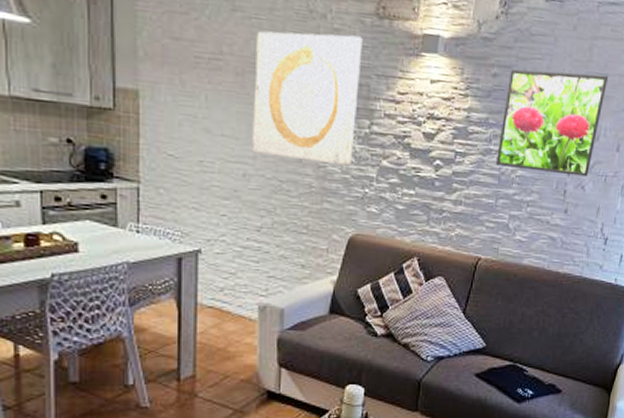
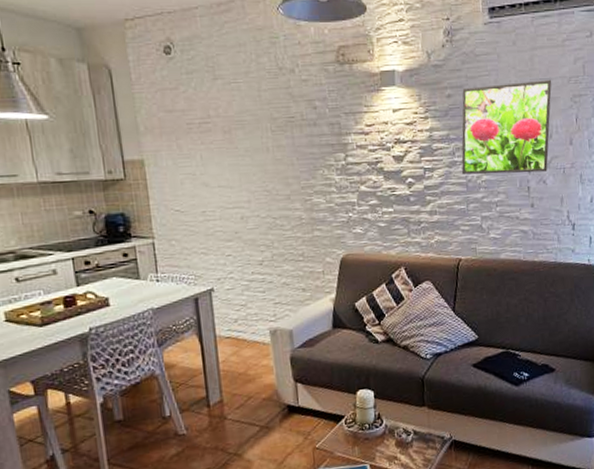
wall art: present [252,31,363,166] -> none [237,83,334,198]

